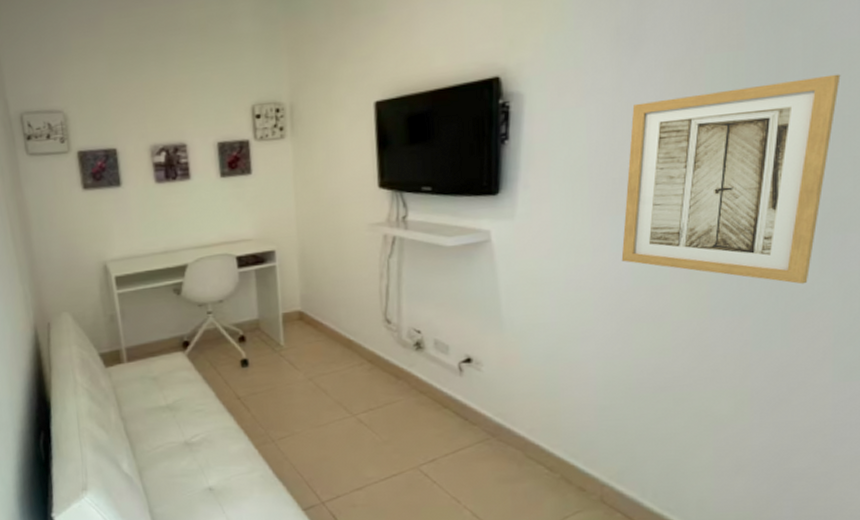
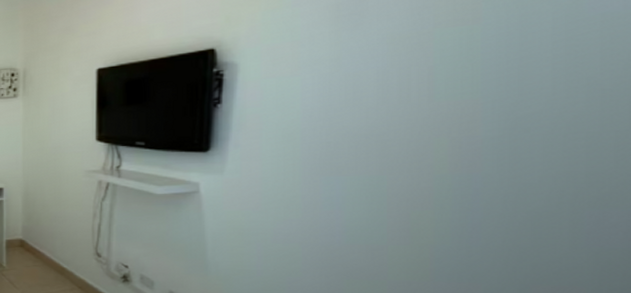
wall art: present [621,74,841,285] -> none [334,47,600,258]

